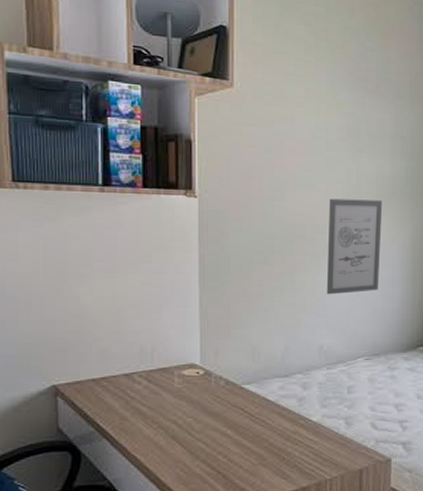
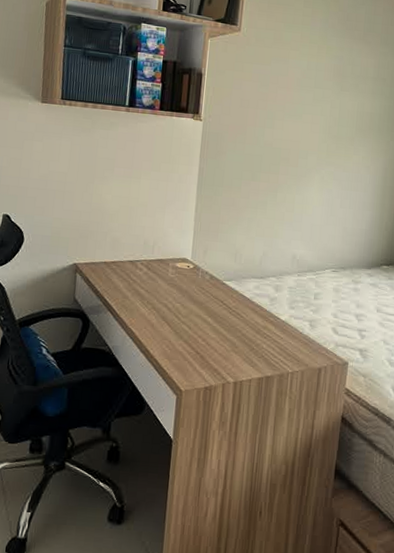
wall art: present [326,198,383,295] -> none [303,129,361,212]

